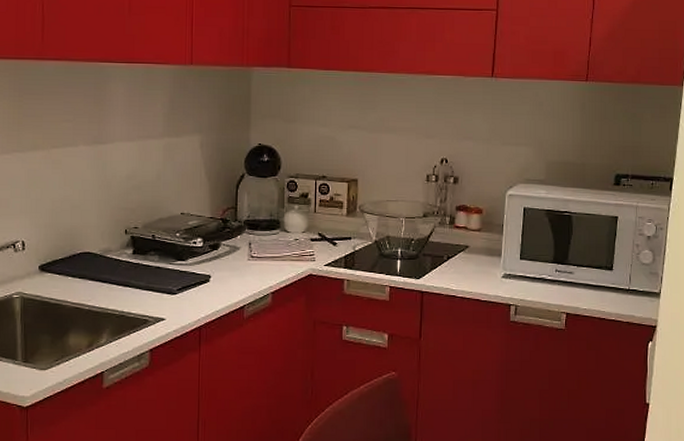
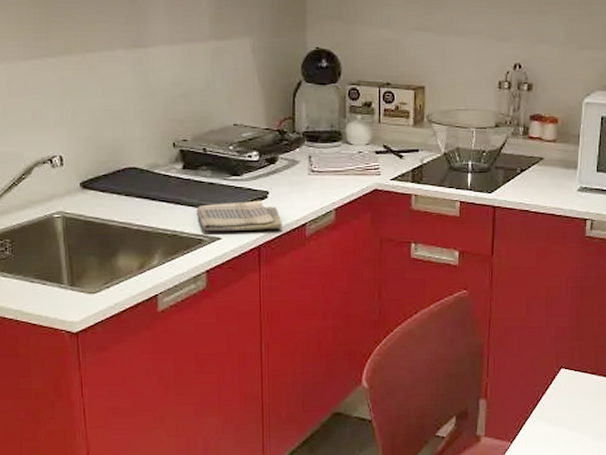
dish towel: none [143,283,222,313] -> present [196,200,282,232]

